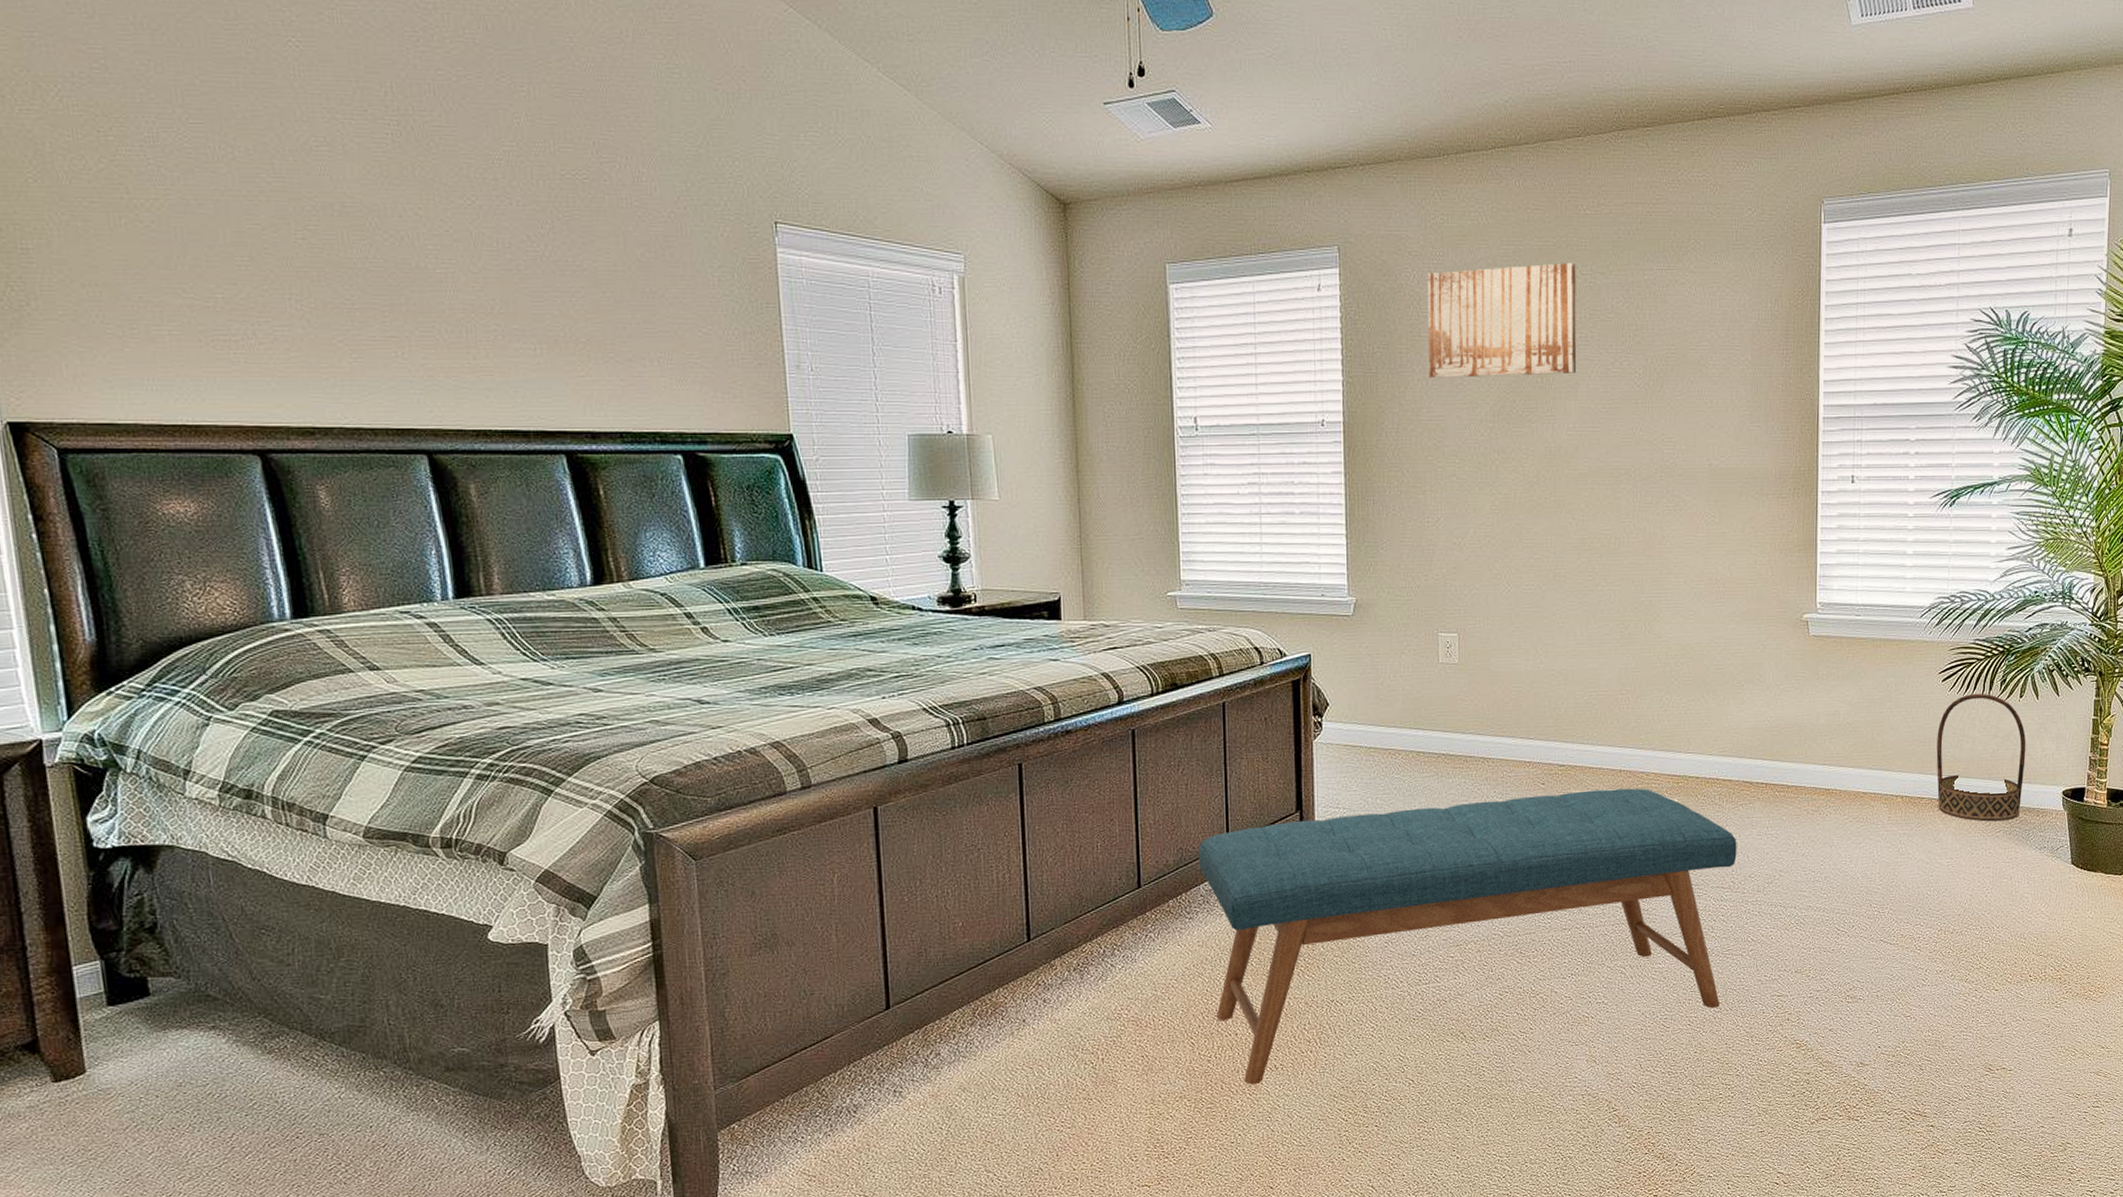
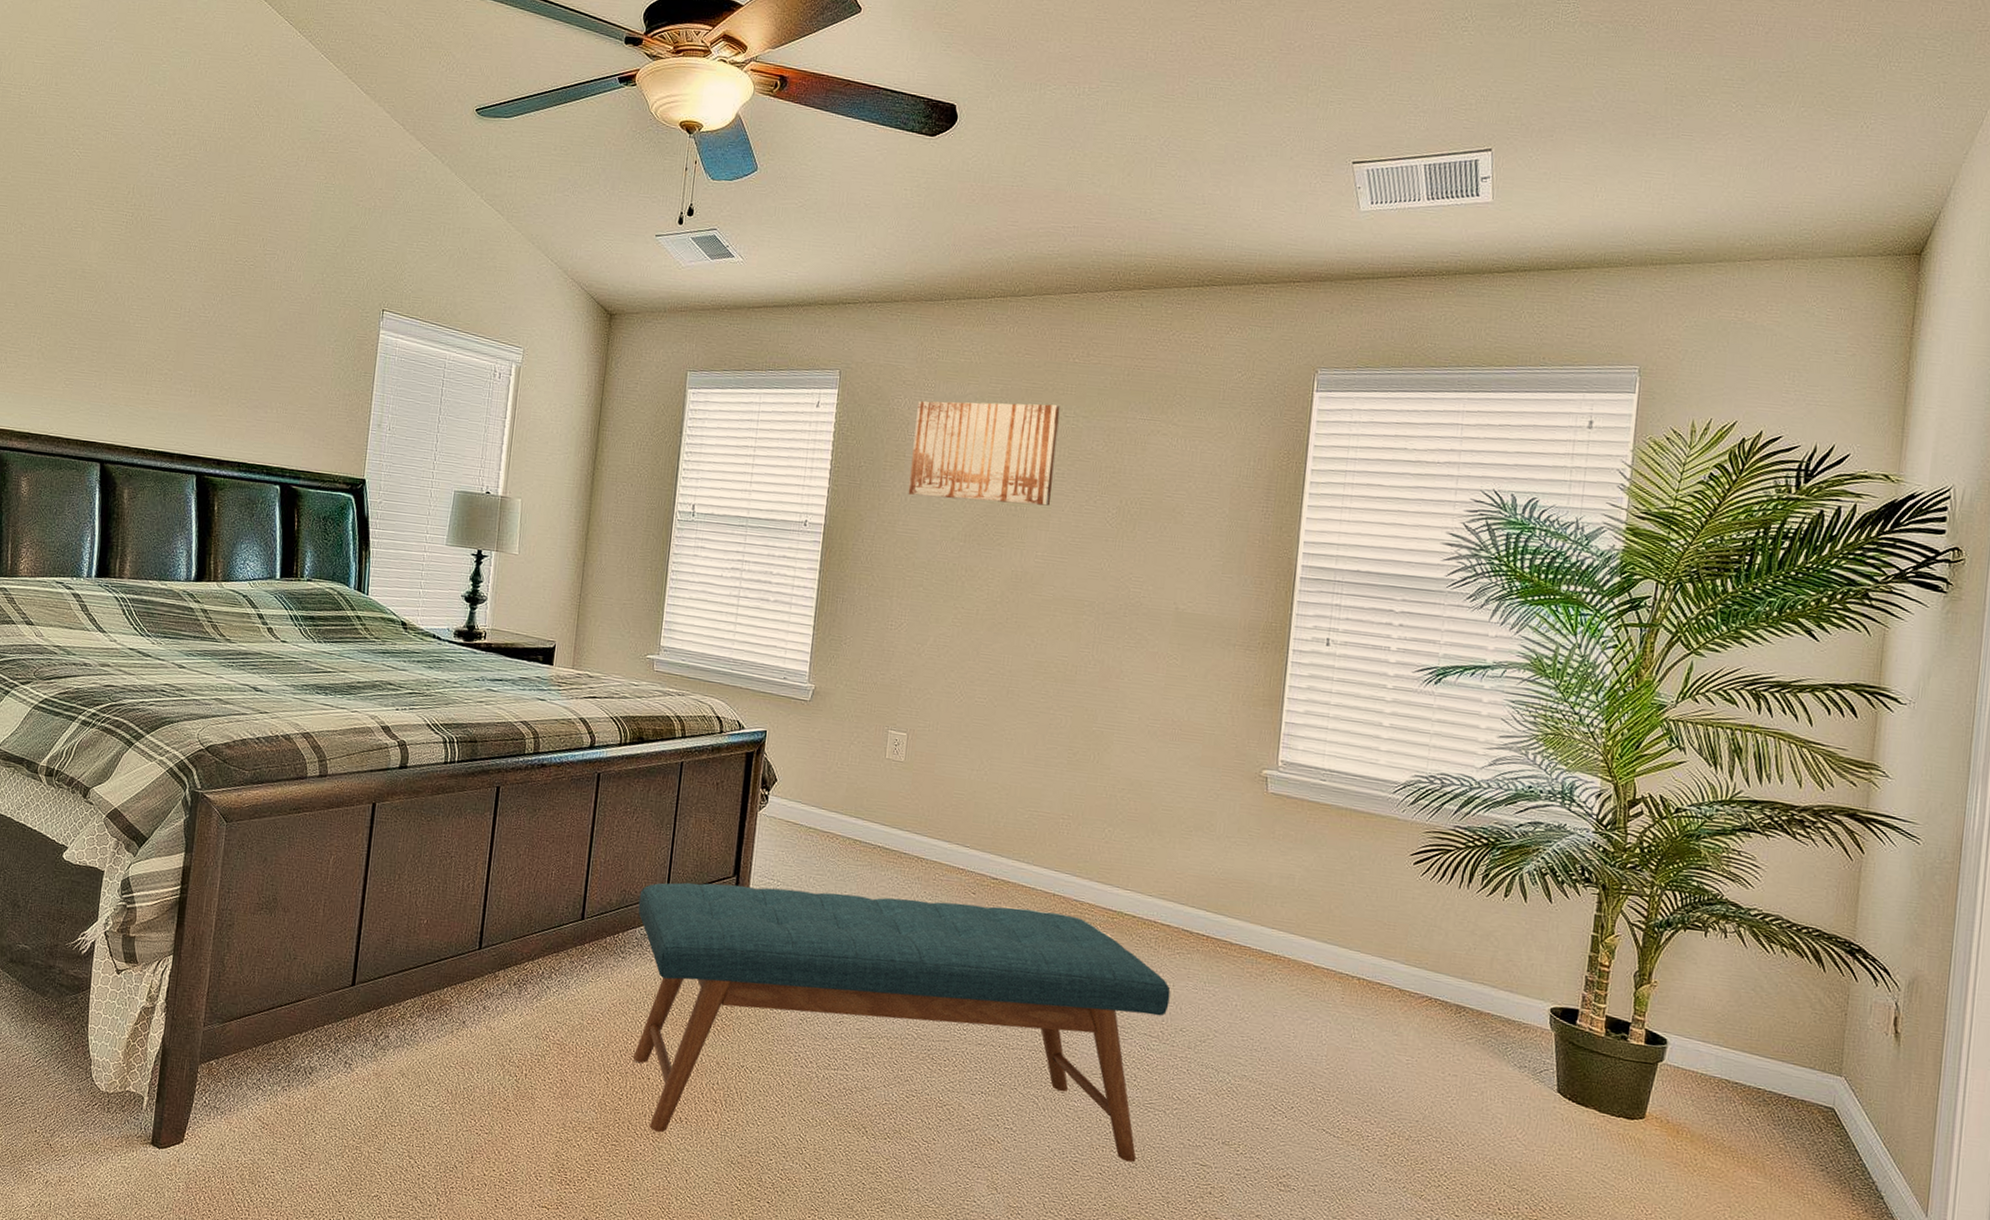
basket: present [1936,693,2026,822] -> none [1400,883,1510,1028]

